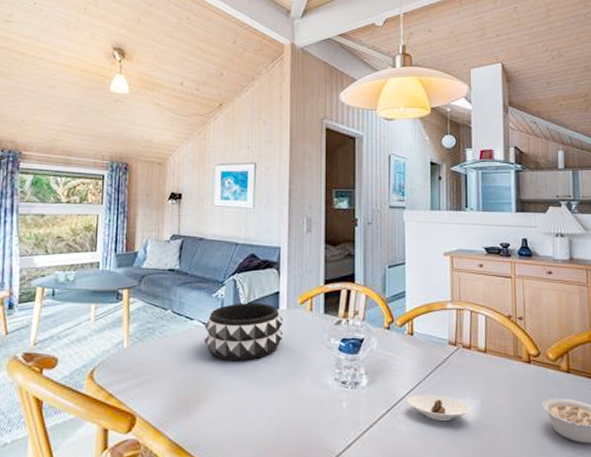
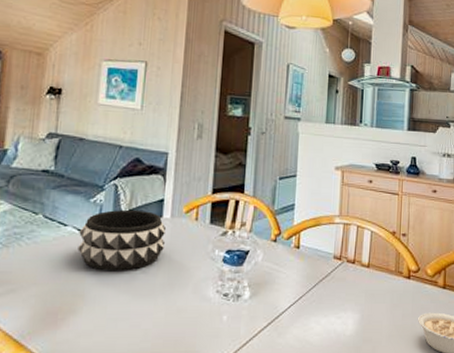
saucer: present [407,394,470,422] -> none [289,307,350,335]

